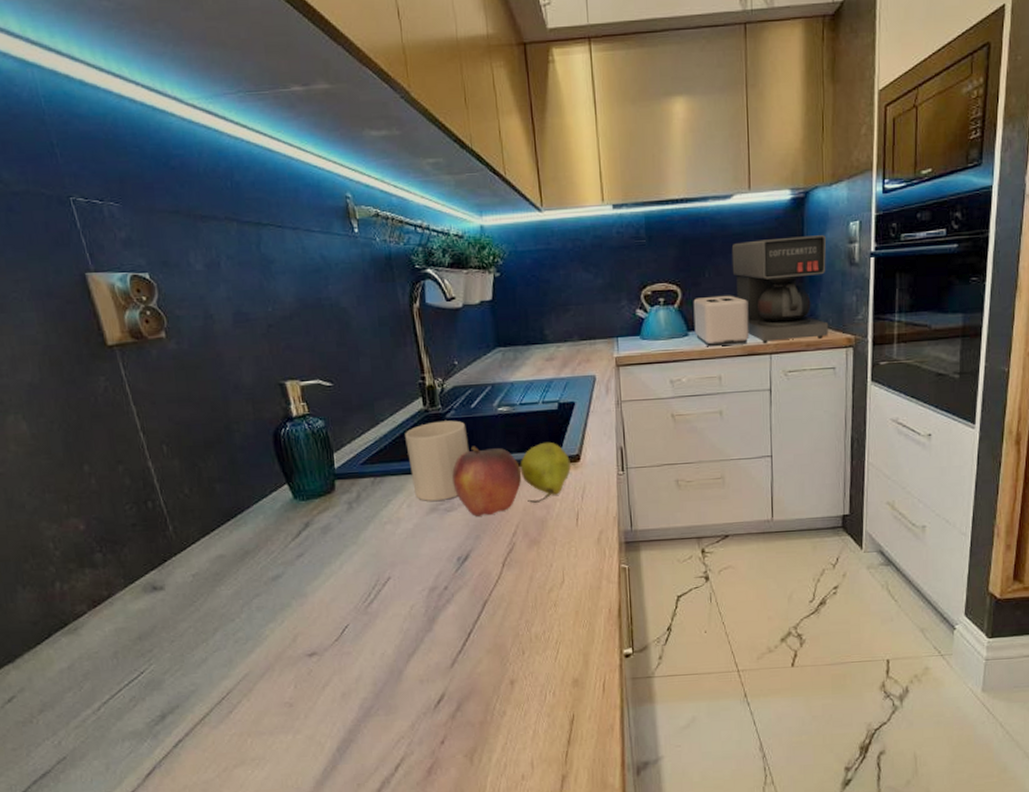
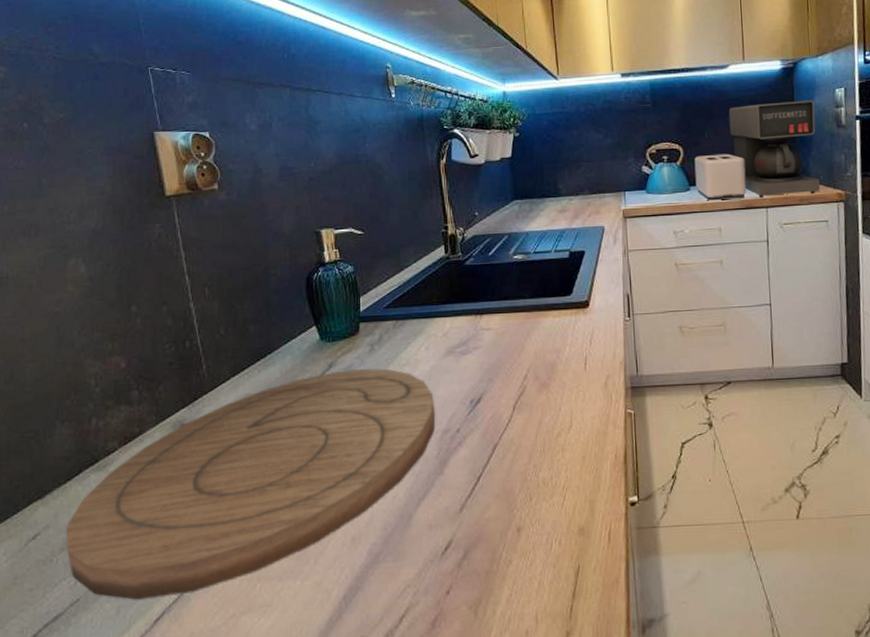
cutting board: none [42,527,421,756] -> present [66,368,436,600]
mug: present [405,420,469,501] -> none [427,267,486,344]
fruit: present [451,446,522,517] -> none [468,291,534,360]
fruit: present [520,441,571,503] -> none [532,288,580,347]

